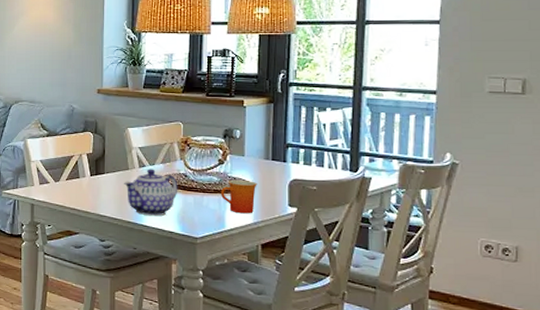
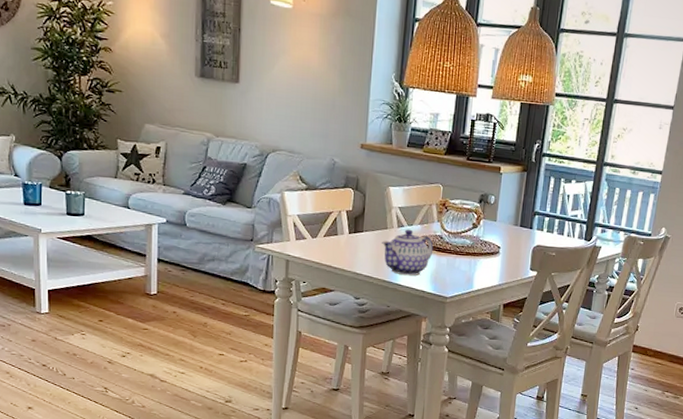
mug: present [220,179,257,214] -> none [471,243,505,276]

